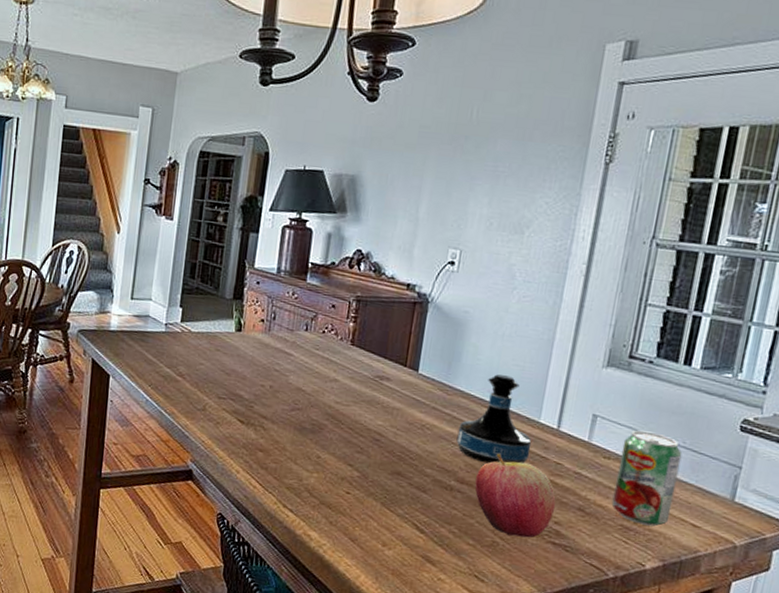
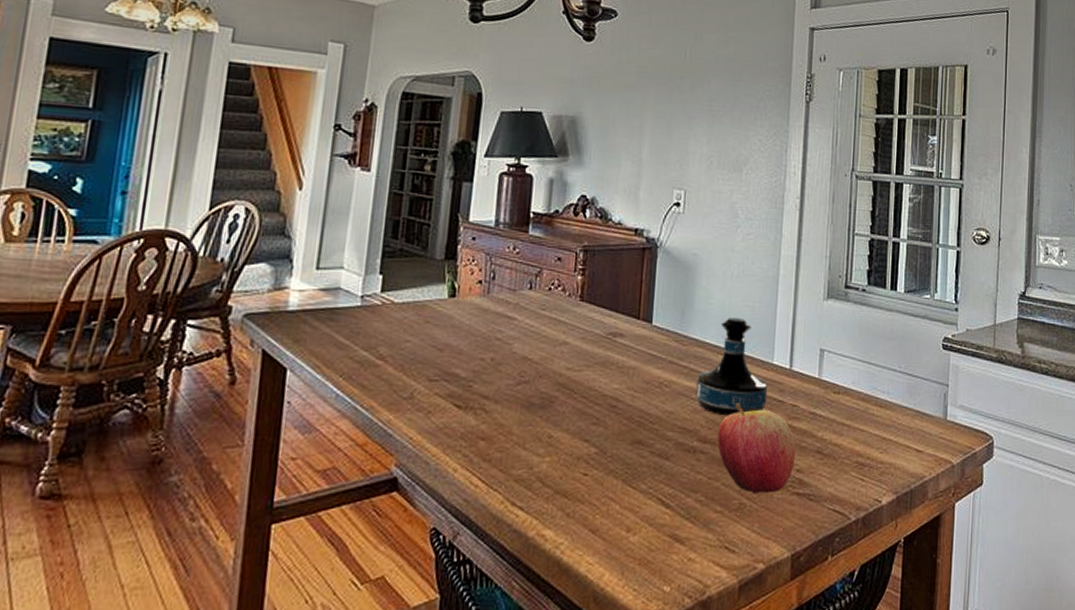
beverage can: present [611,430,682,527] -> none [846,360,900,458]

